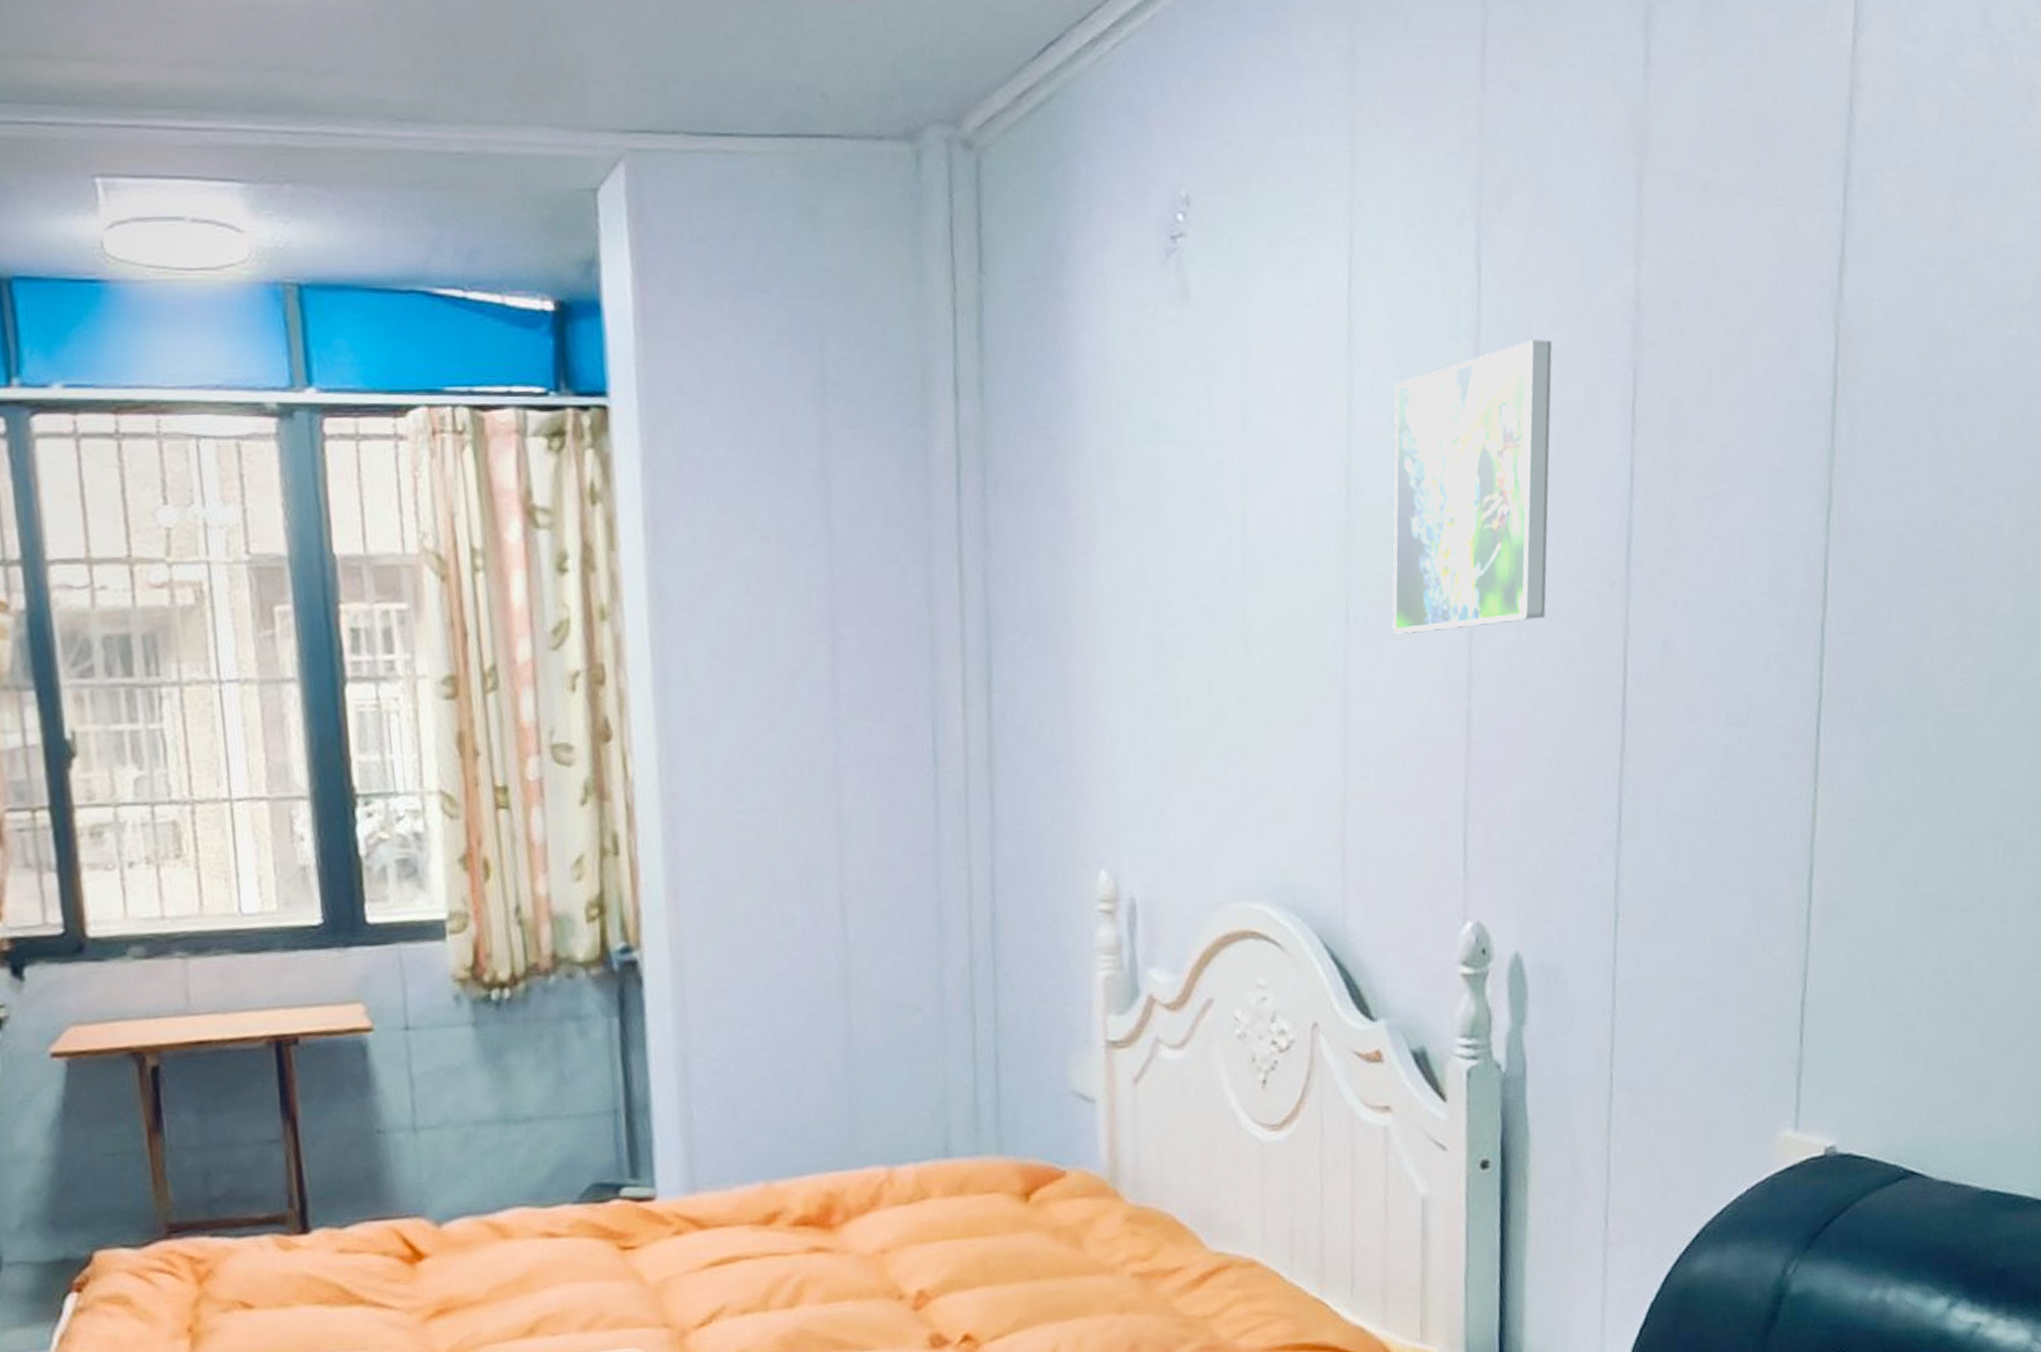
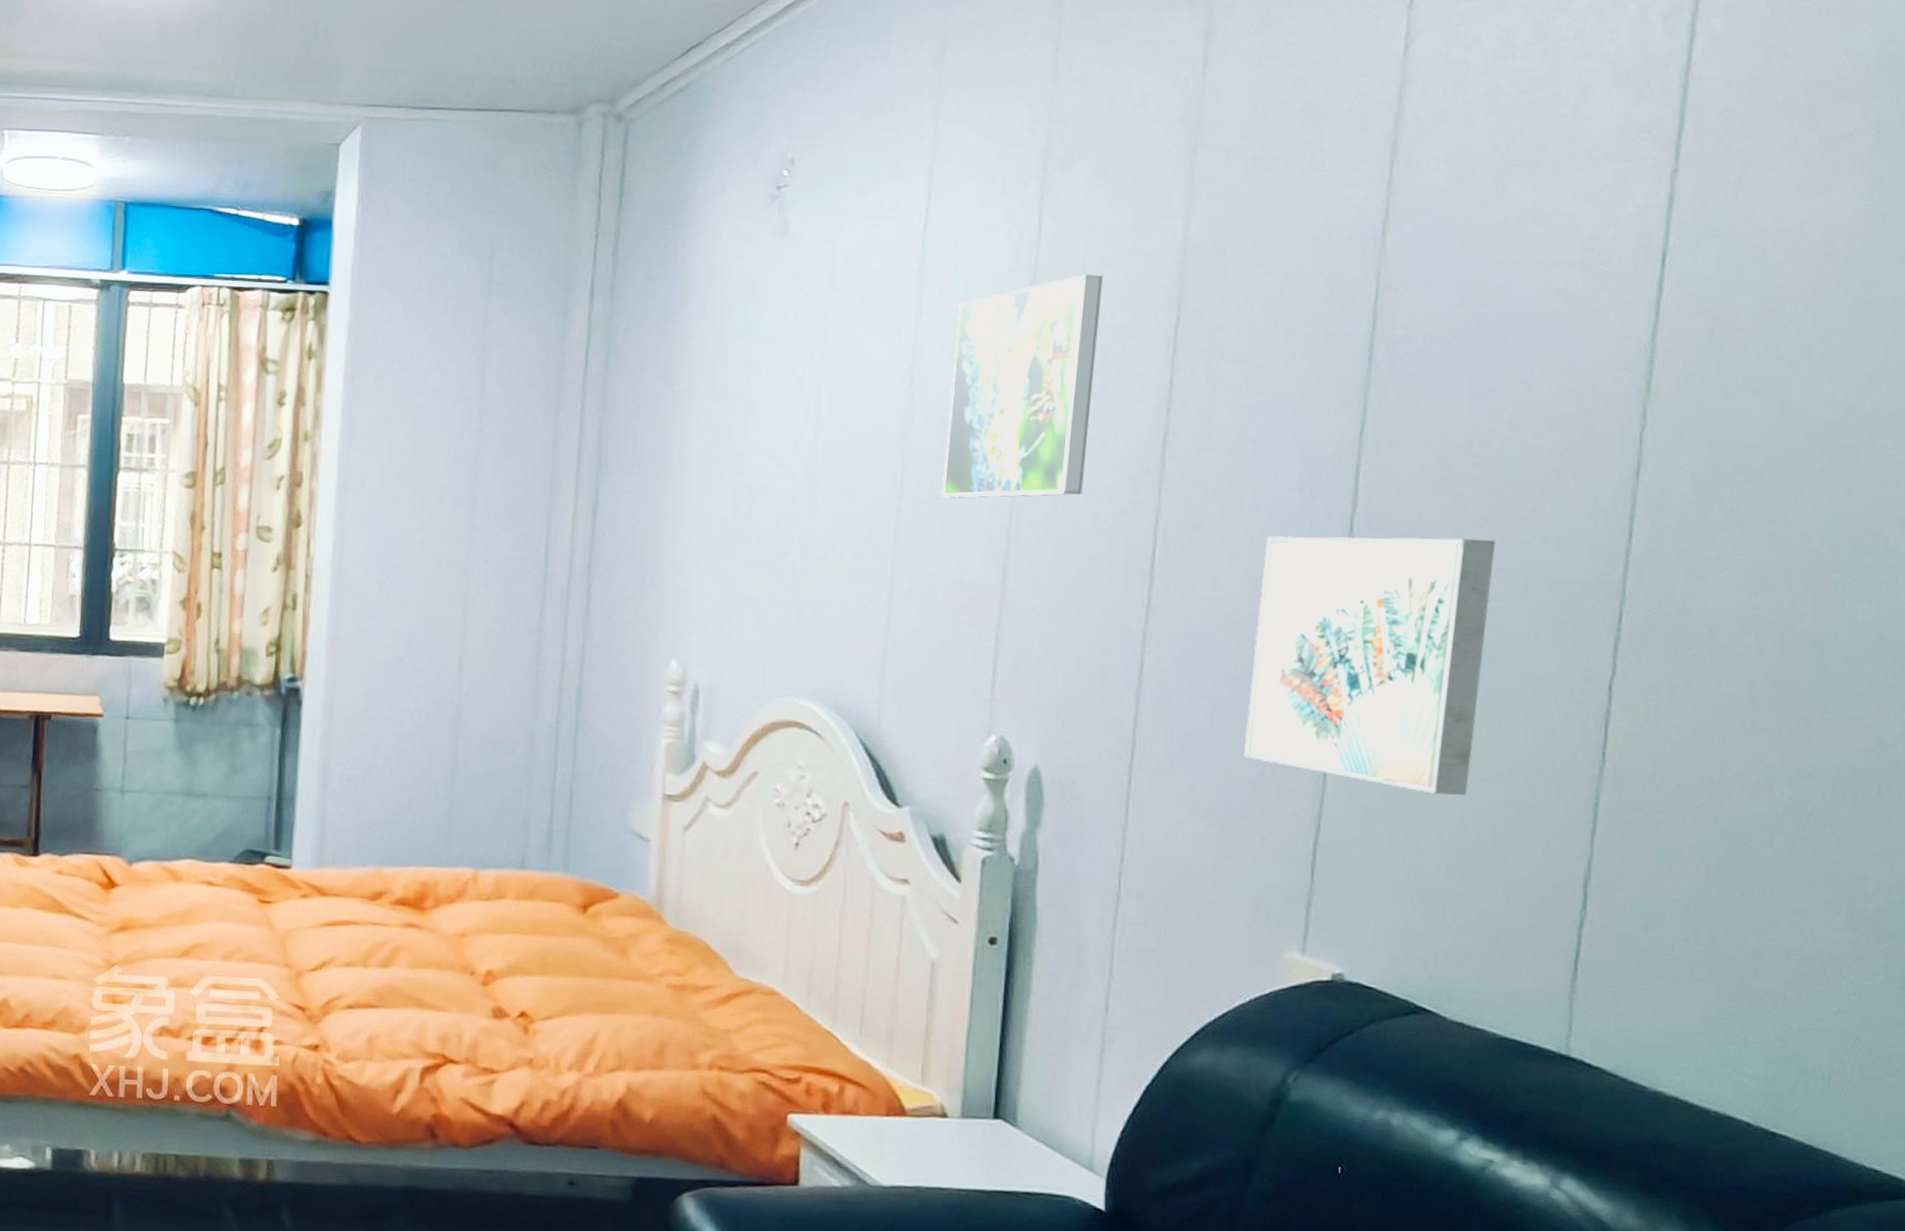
wall art: none [1728,636,1962,934] -> present [1243,536,1495,796]

